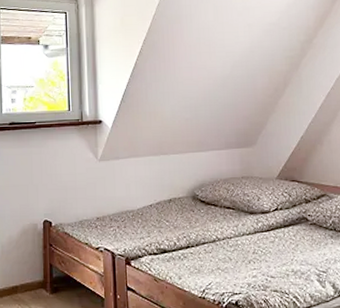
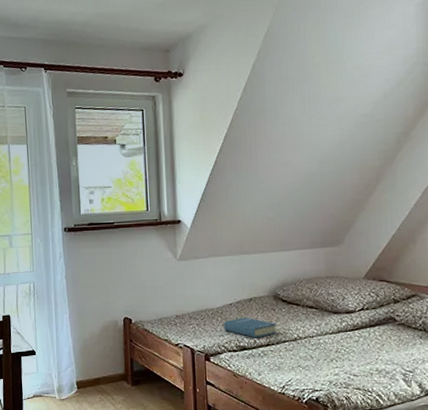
hardback book: none [144,218,196,240] -> present [224,317,277,338]

